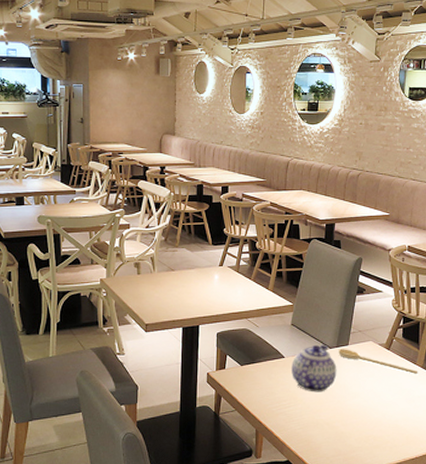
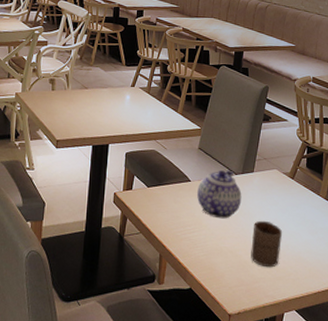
spoon: present [338,349,418,375] -> none [243,175,322,206]
cup: none [347,392,379,437] -> present [251,220,283,268]

